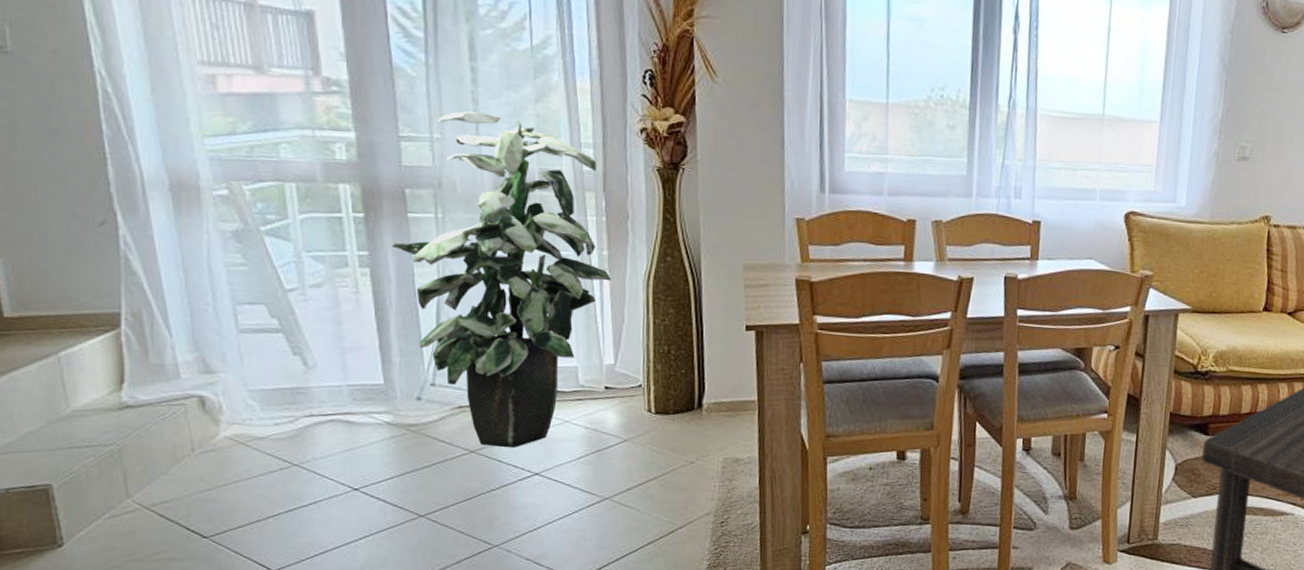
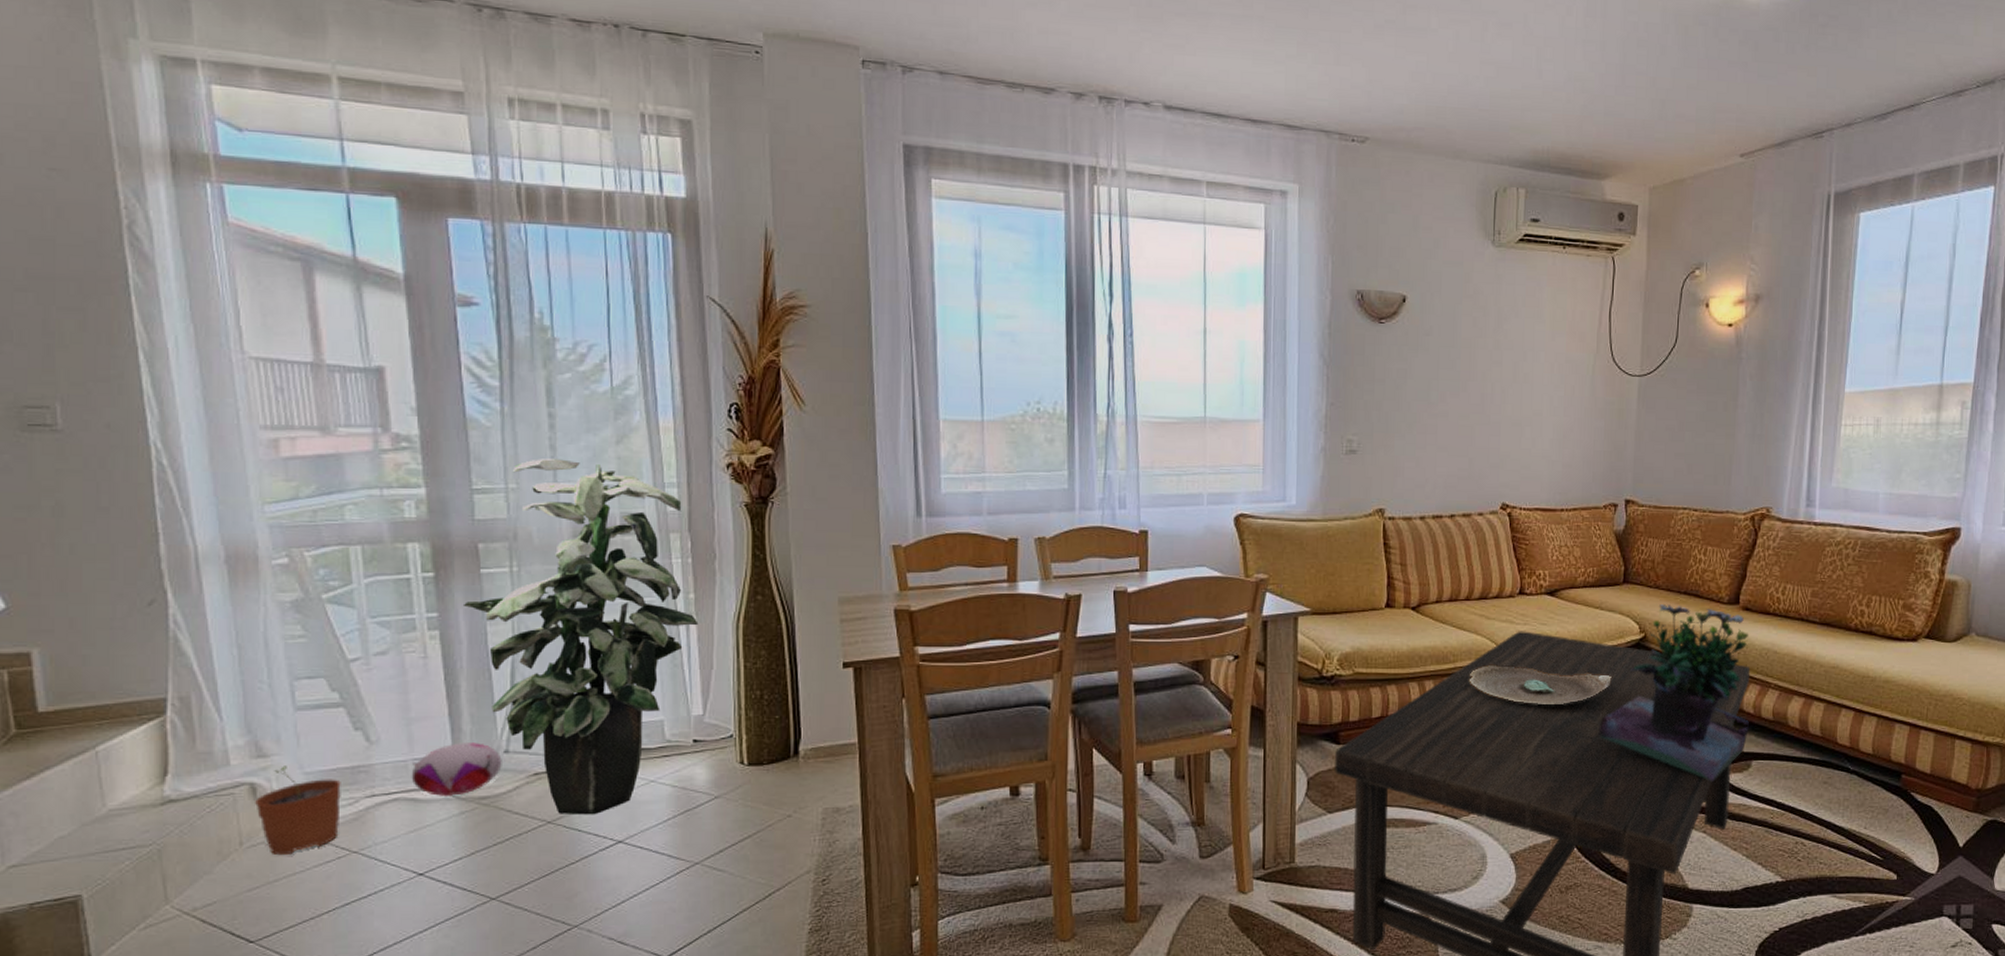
plant pot: none [204,382,282,463] -> present [255,766,341,856]
plush toy: none [345,372,429,422] -> present [411,741,502,797]

